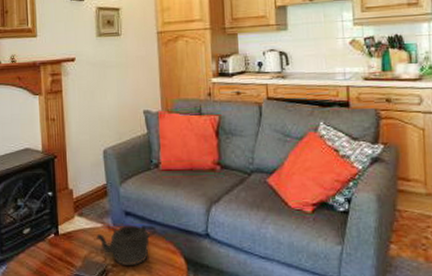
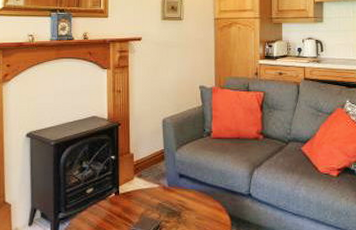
teapot: present [96,225,157,265] -> none [153,186,206,221]

